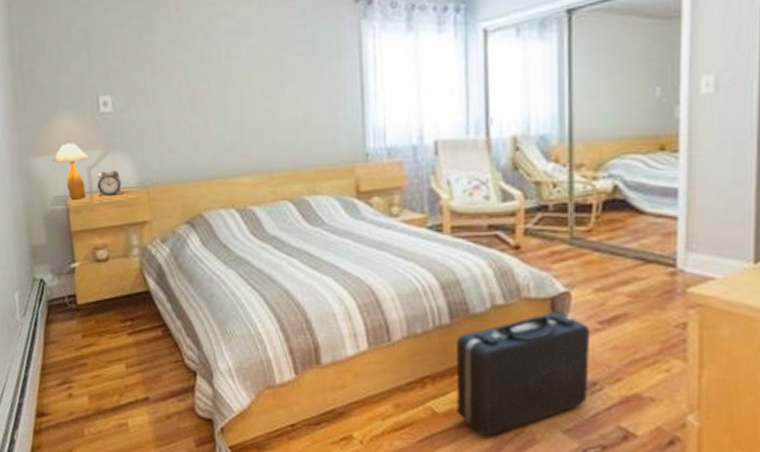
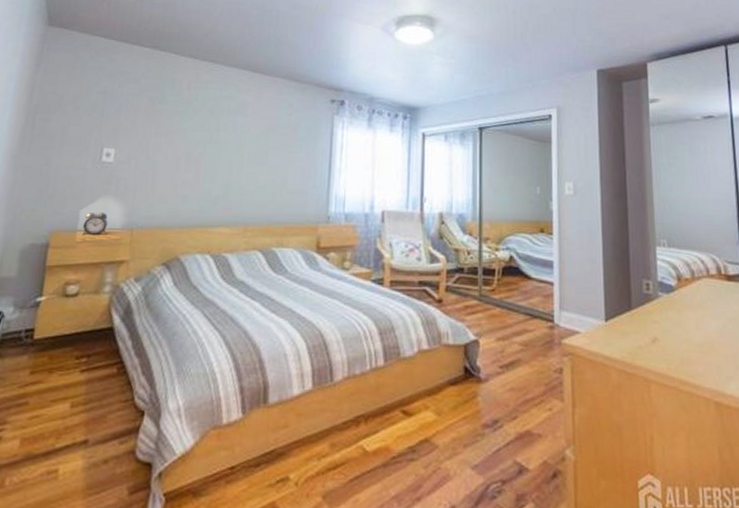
table lamp: present [52,140,90,201] -> none [43,182,82,238]
suitcase: present [456,312,591,437] -> none [385,357,494,475]

